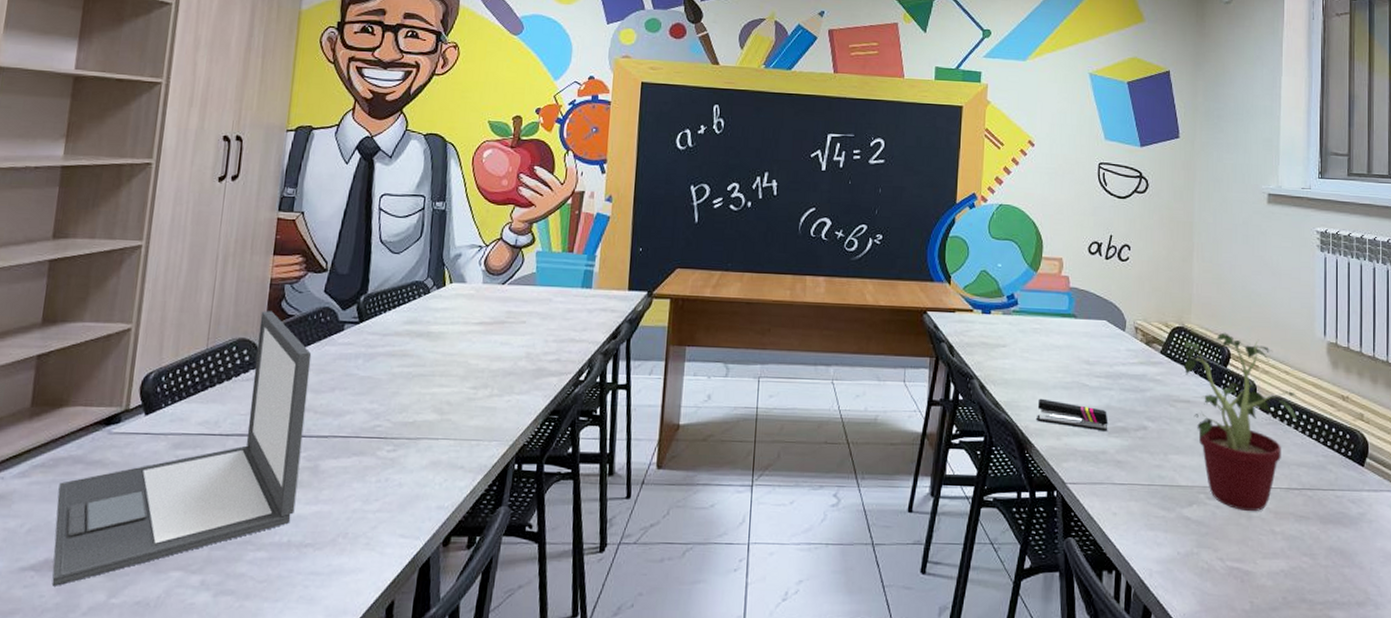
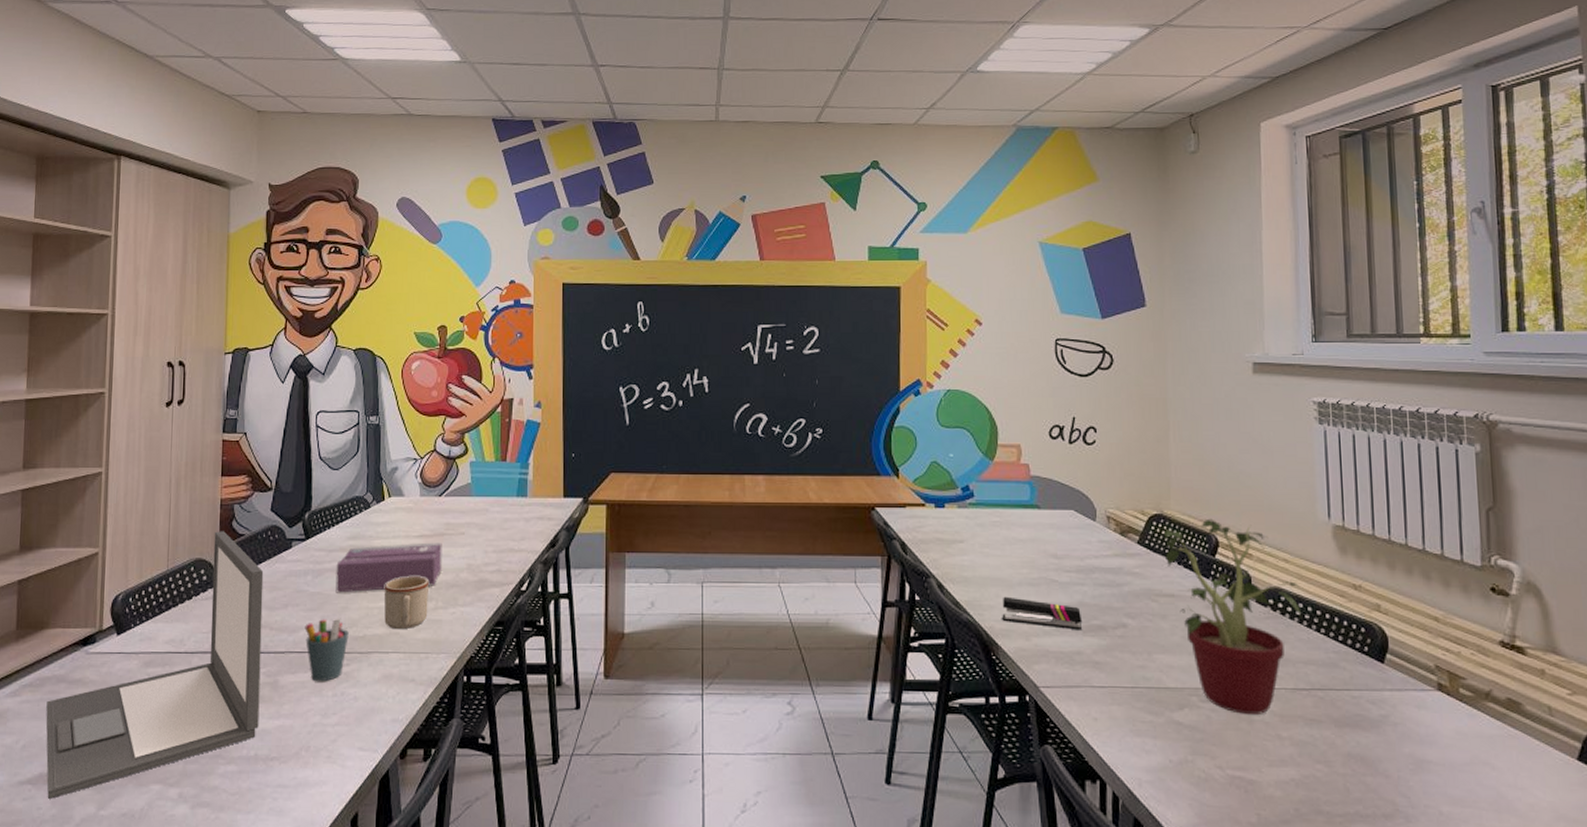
pen holder: none [351,403,398,468] -> present [305,618,349,682]
tissue box: none [387,330,502,378] -> present [335,542,442,593]
mug: none [436,363,485,416] -> present [384,576,428,630]

